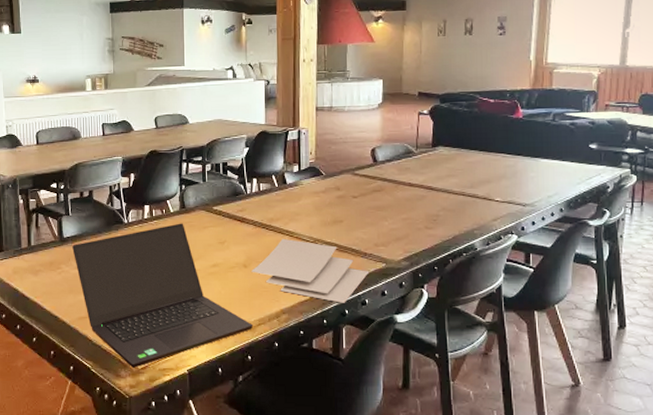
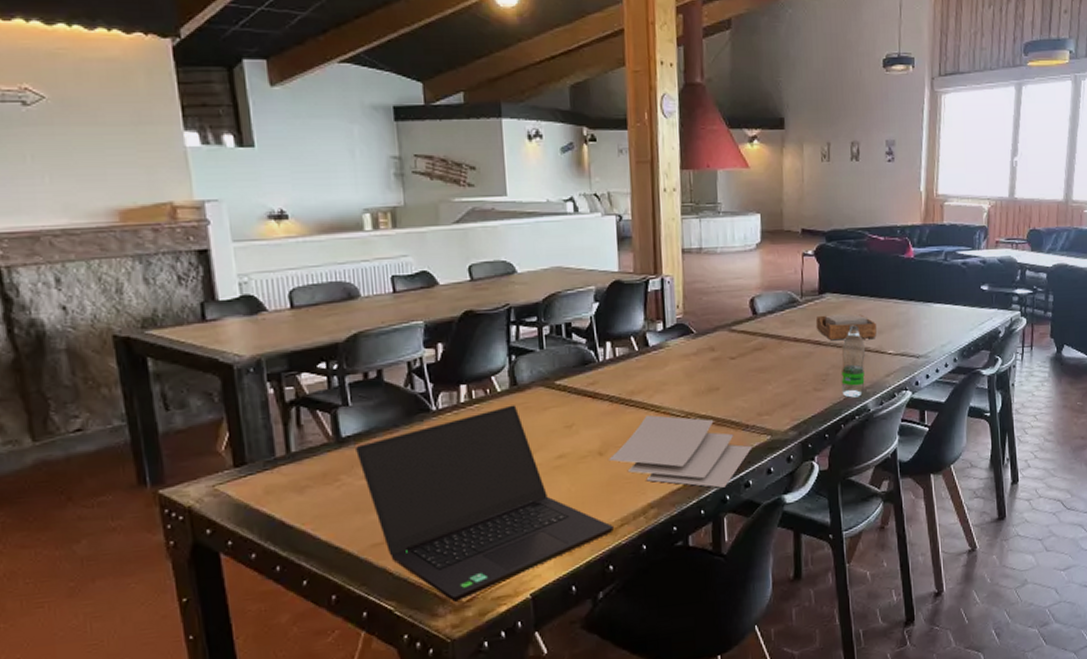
napkin holder: none [428,164,485,187] -> present [815,313,877,341]
bottle: none [450,174,473,237] -> present [841,325,865,398]

